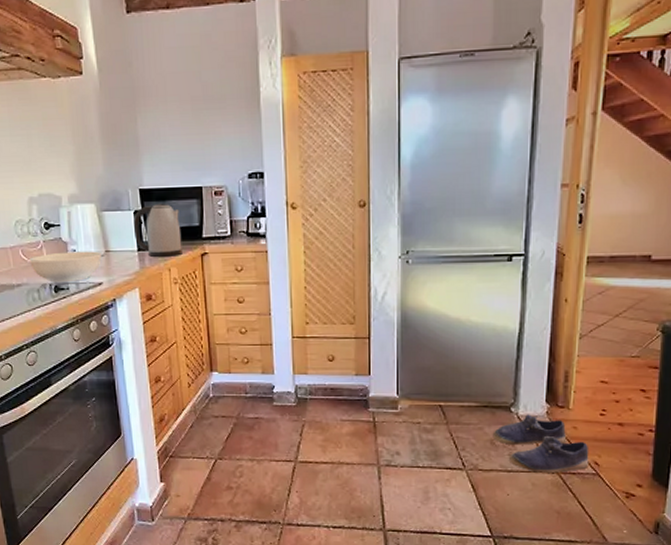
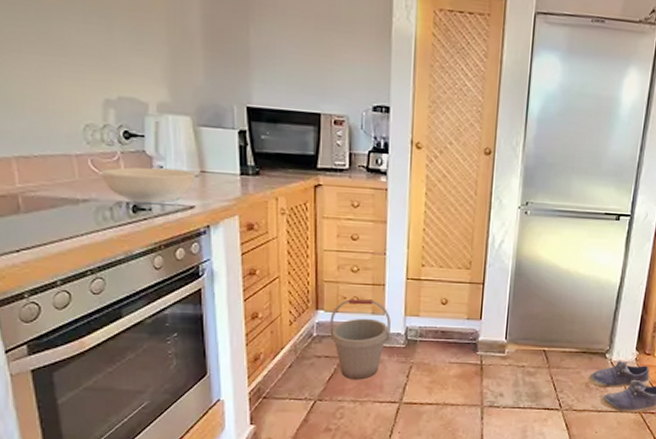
kettle: present [134,203,183,257] -> none [238,125,294,185]
bucket: none [224,360,281,439] -> present [329,299,391,380]

